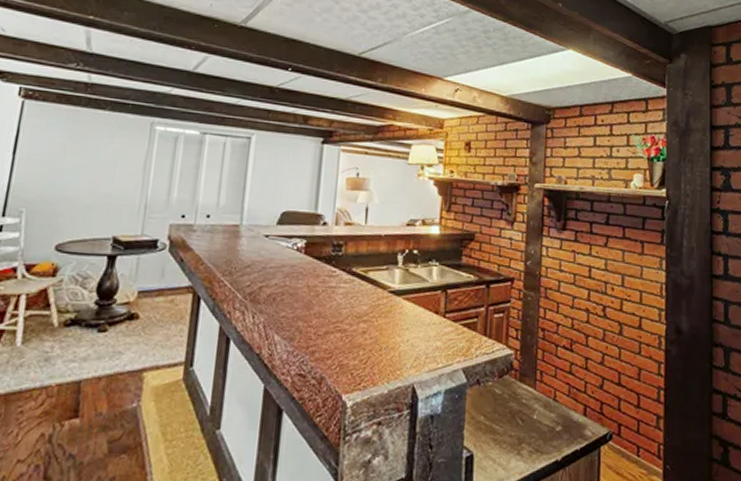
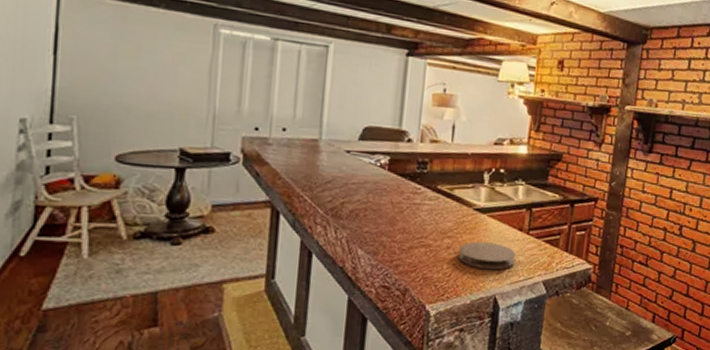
coaster: none [374,326,432,357] -> present [458,241,516,270]

